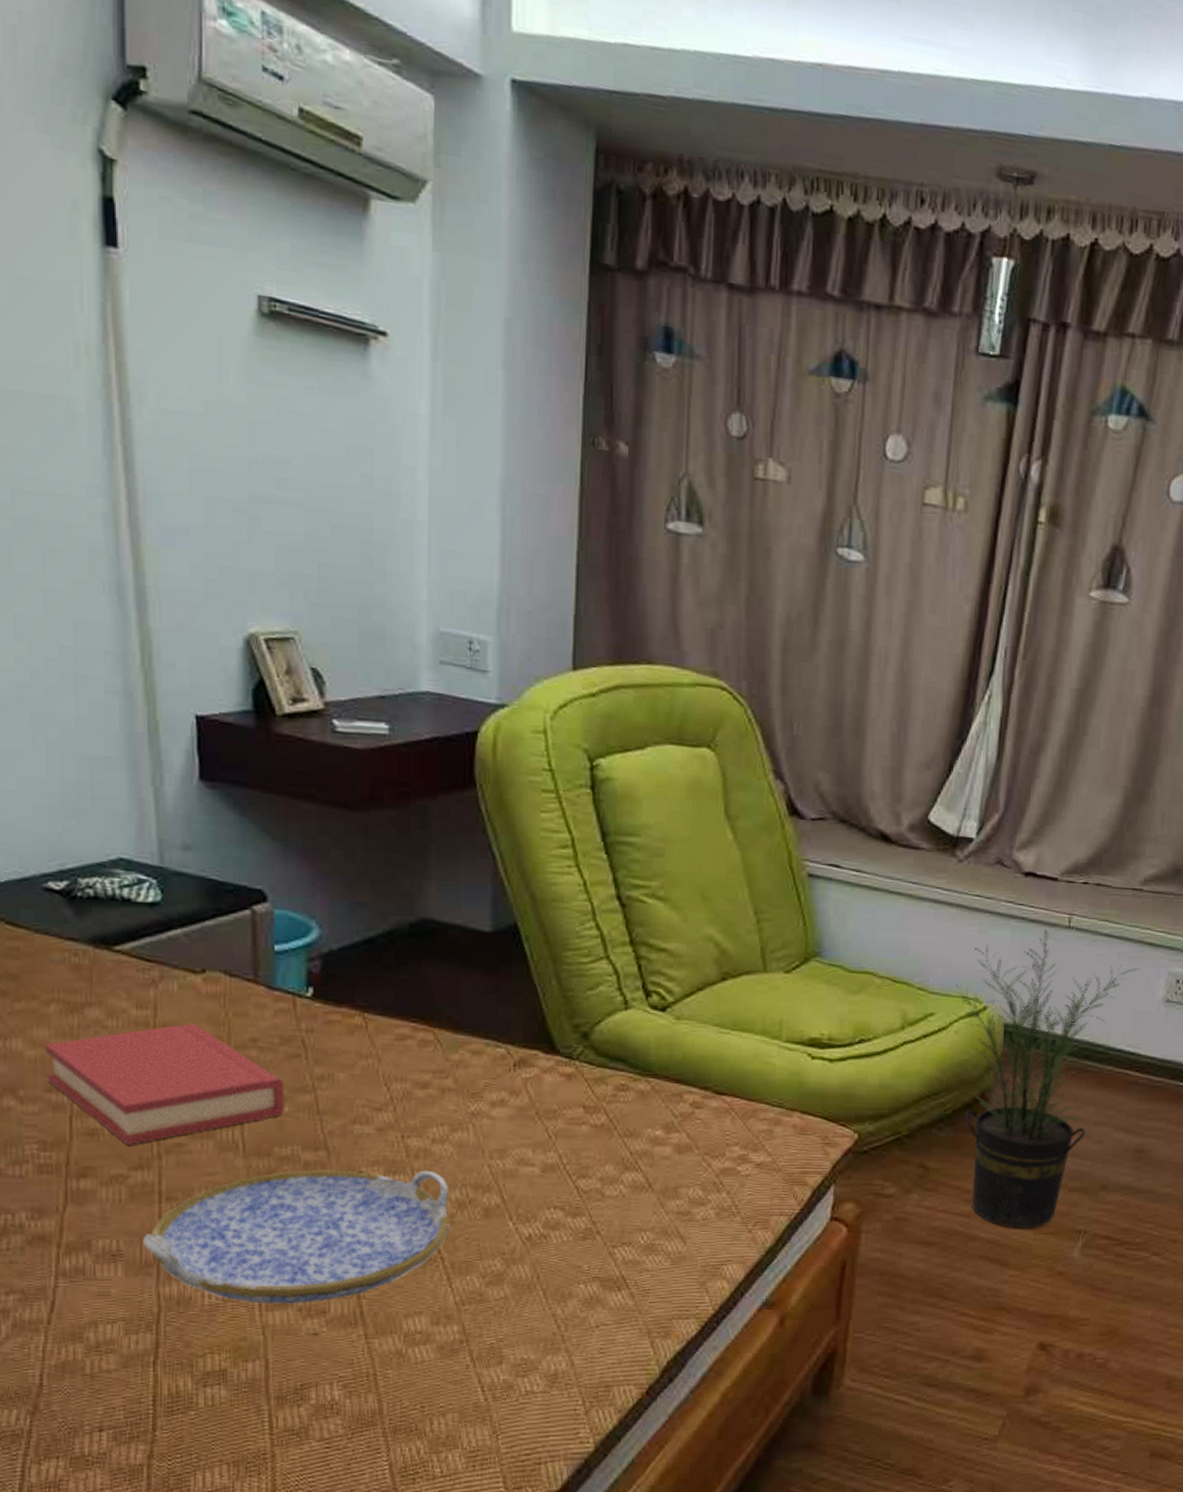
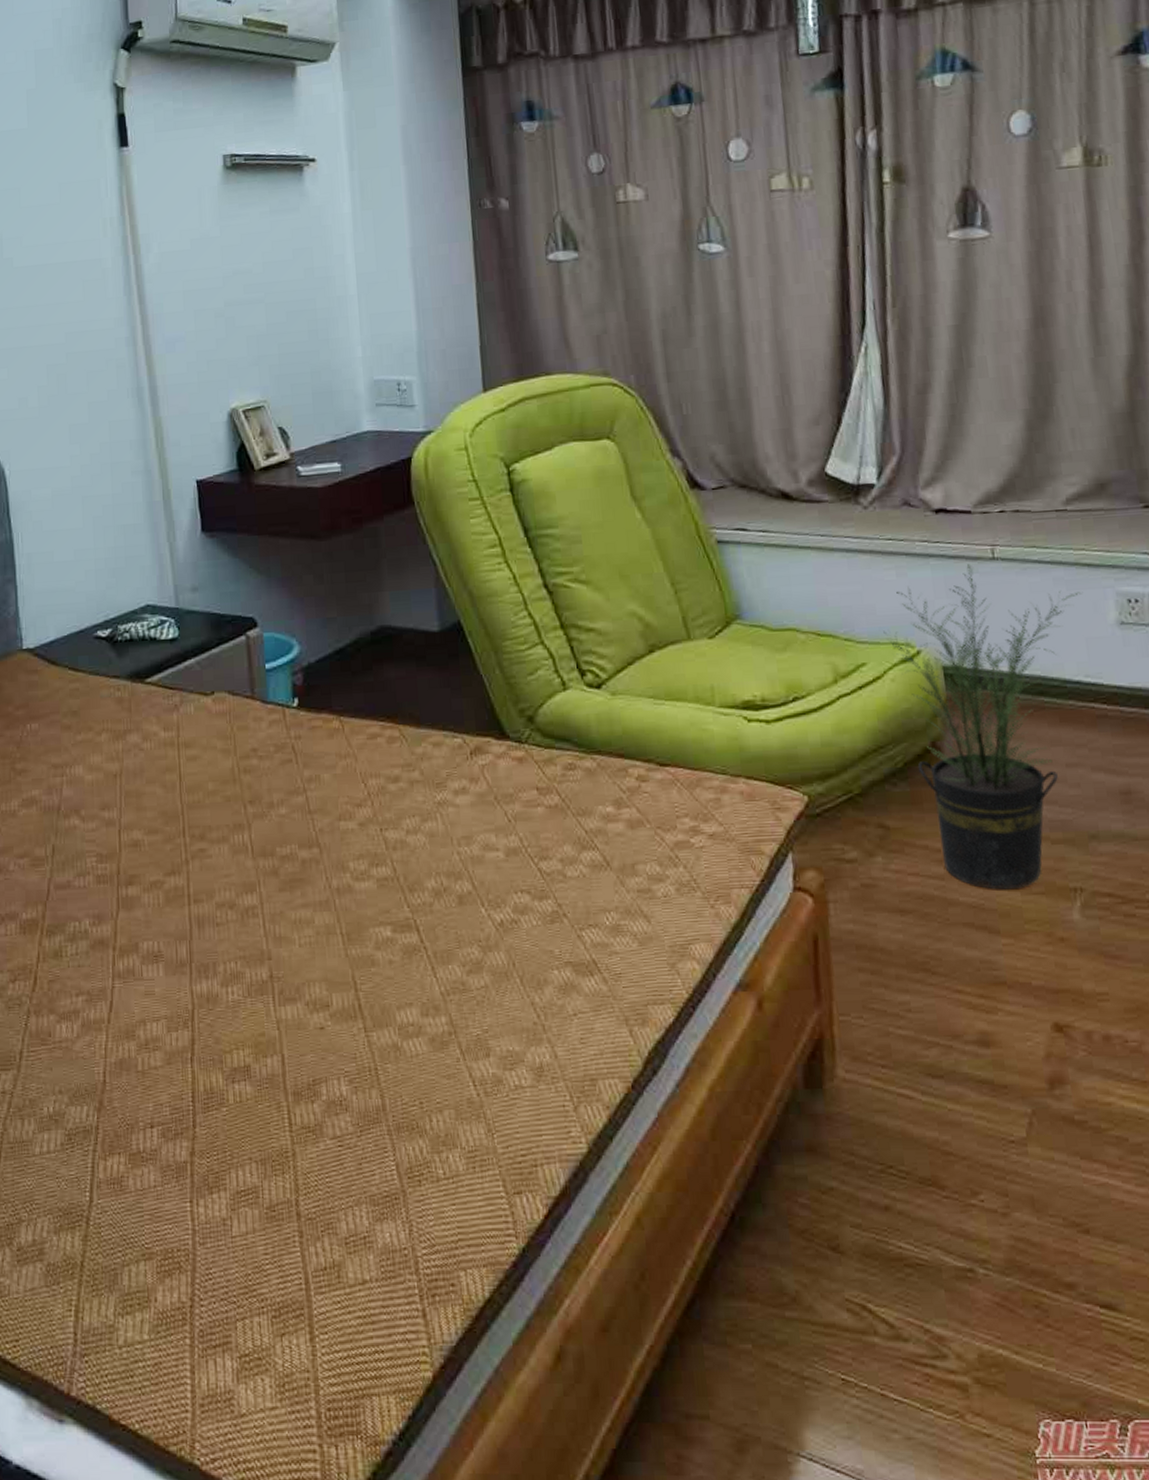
hardback book: present [44,1023,284,1145] -> none [98,740,282,853]
serving tray: present [142,1169,451,1304] -> none [177,862,430,999]

